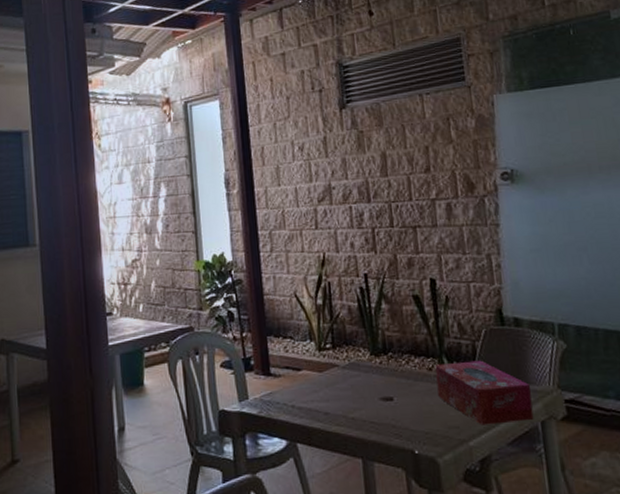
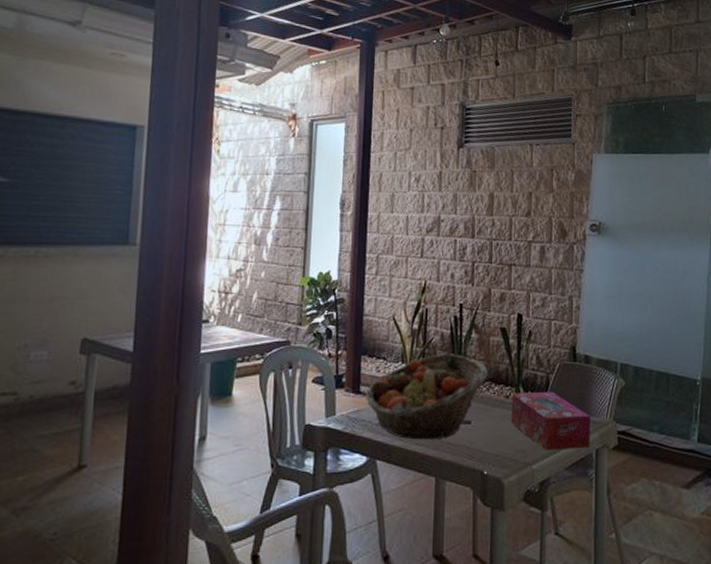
fruit basket: none [276,327,405,421] -> present [365,354,488,440]

